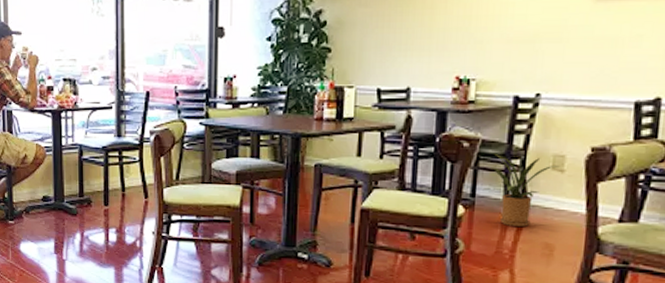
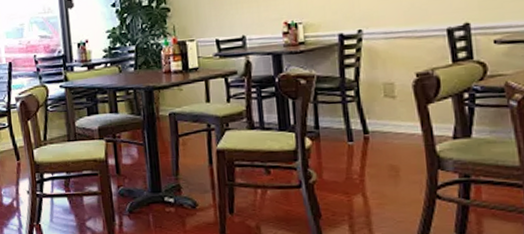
house plant: present [484,153,560,228] -> none [326,87,391,153]

